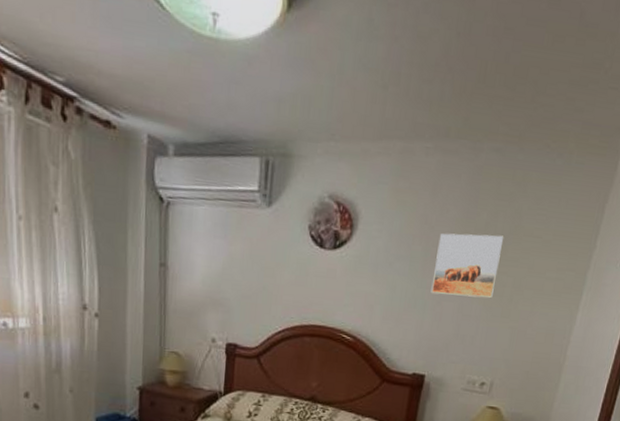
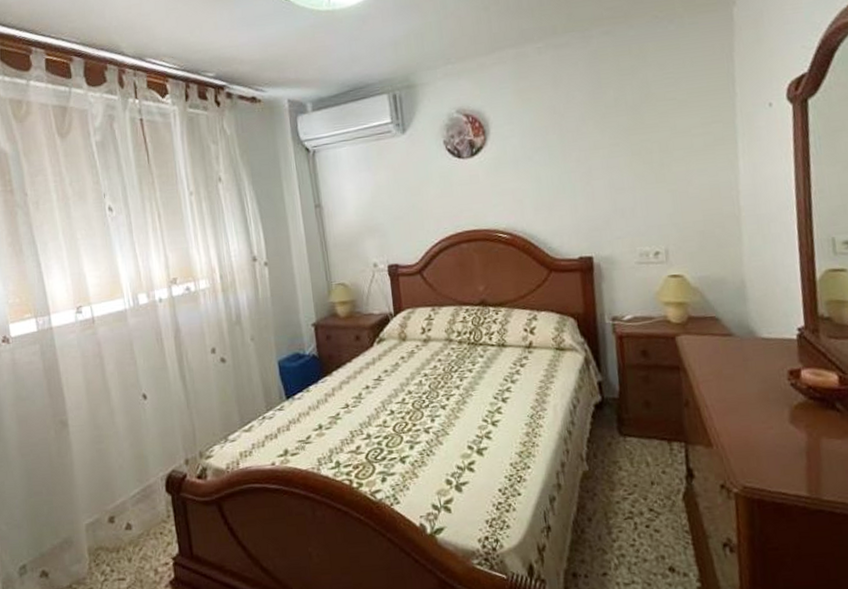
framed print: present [430,233,504,299] -> none [571,106,642,176]

